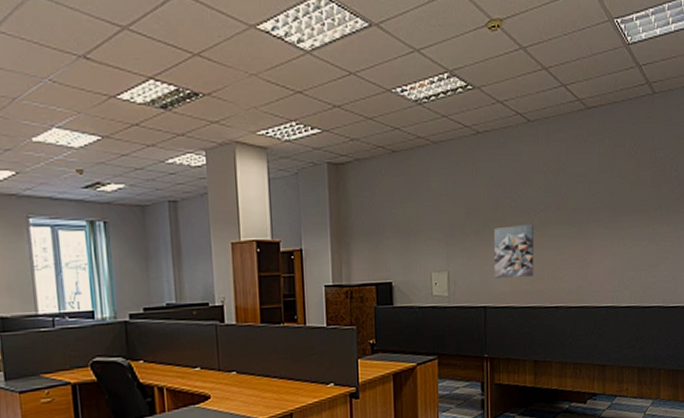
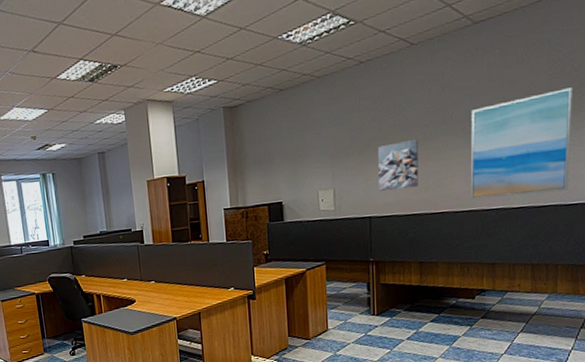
wall art: none [582,187,673,295] -> present [470,87,574,200]

